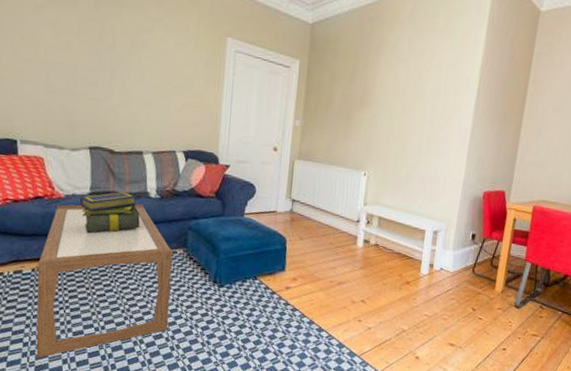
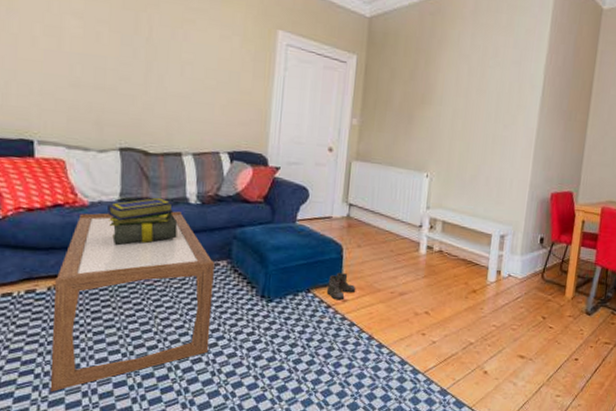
boots: none [271,262,298,288] -> present [326,273,356,300]

